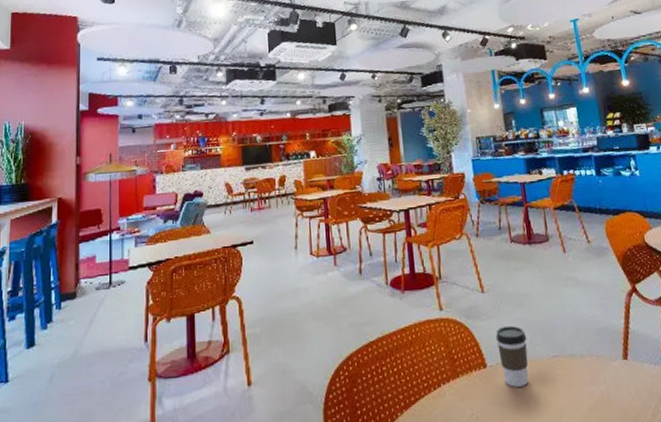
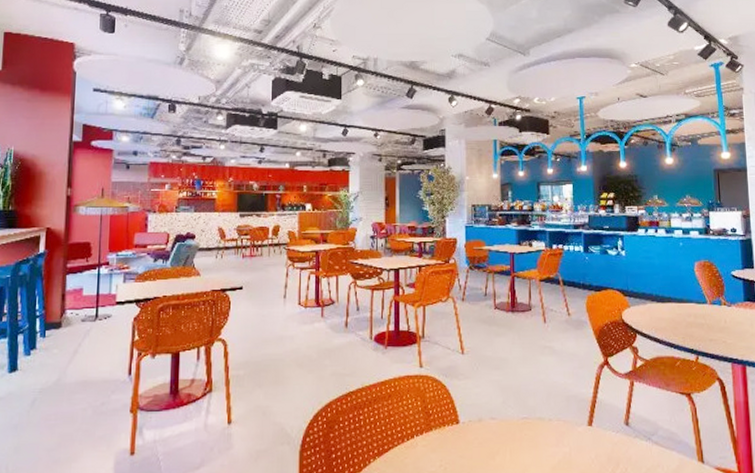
coffee cup: present [495,325,529,387] -> none [470,386,500,443]

